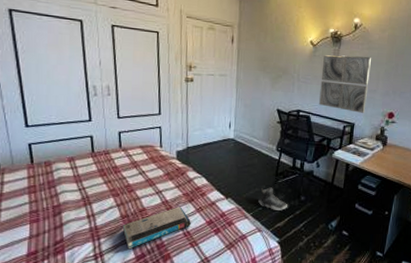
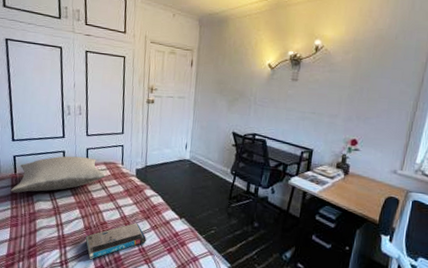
pillow: none [28,140,143,185] -> present [11,156,106,193]
sneaker: present [258,187,287,211] -> none [211,210,240,236]
wall art: present [319,55,372,113] -> none [276,78,334,139]

